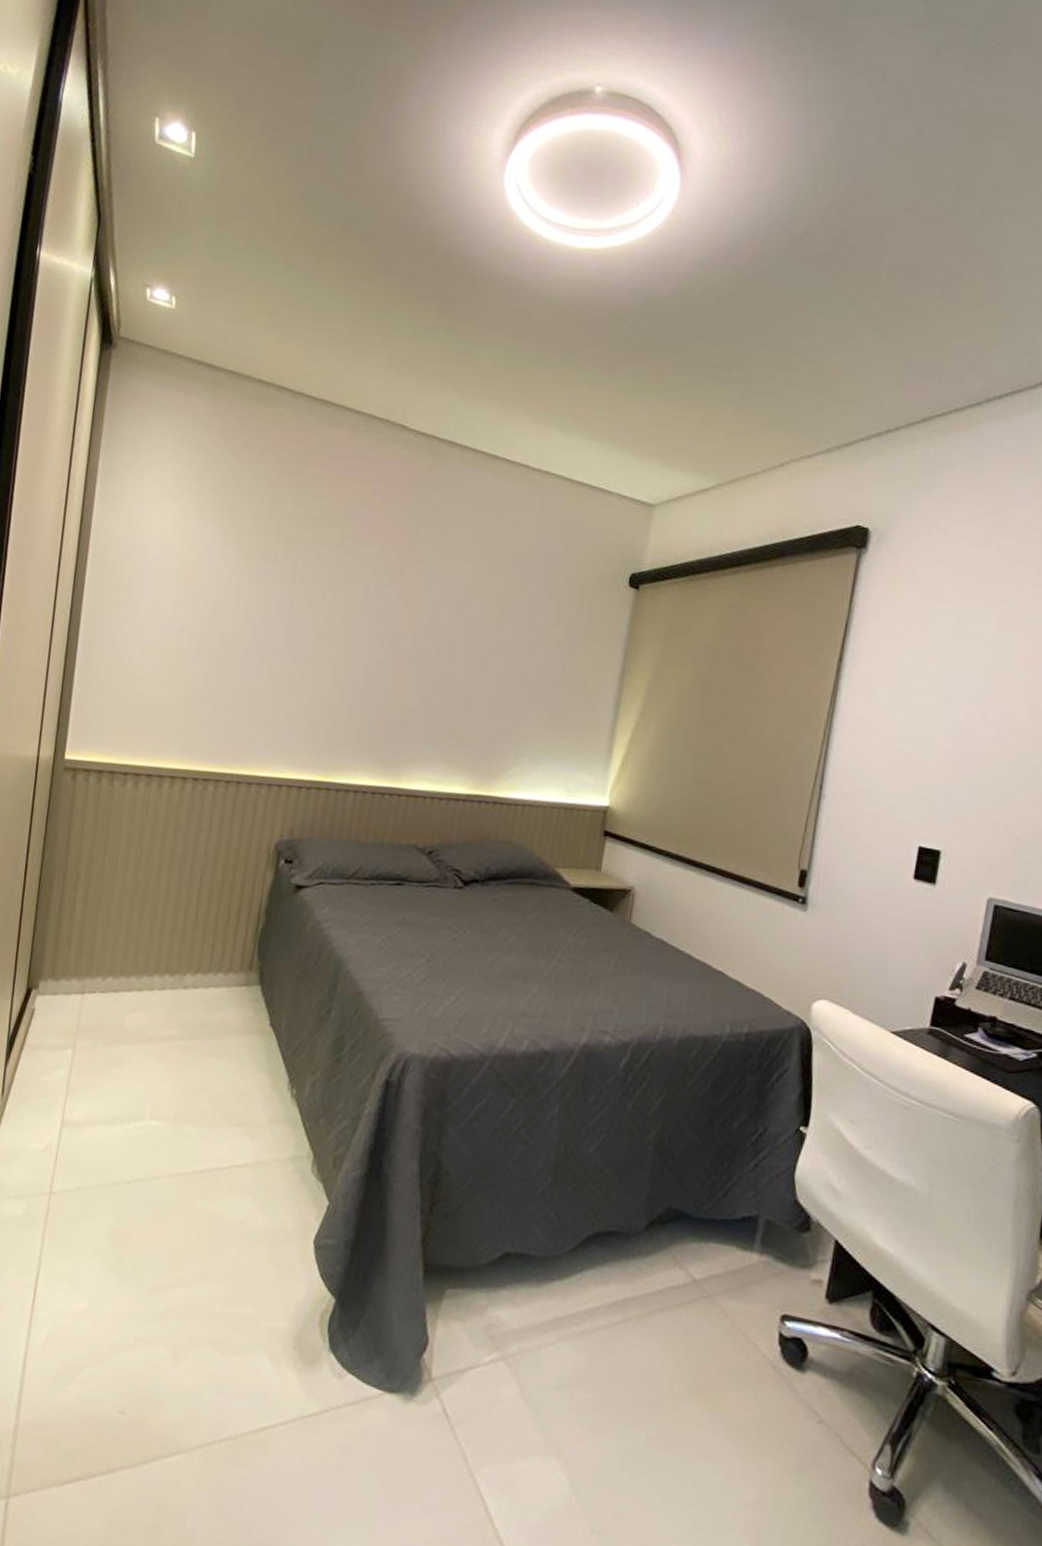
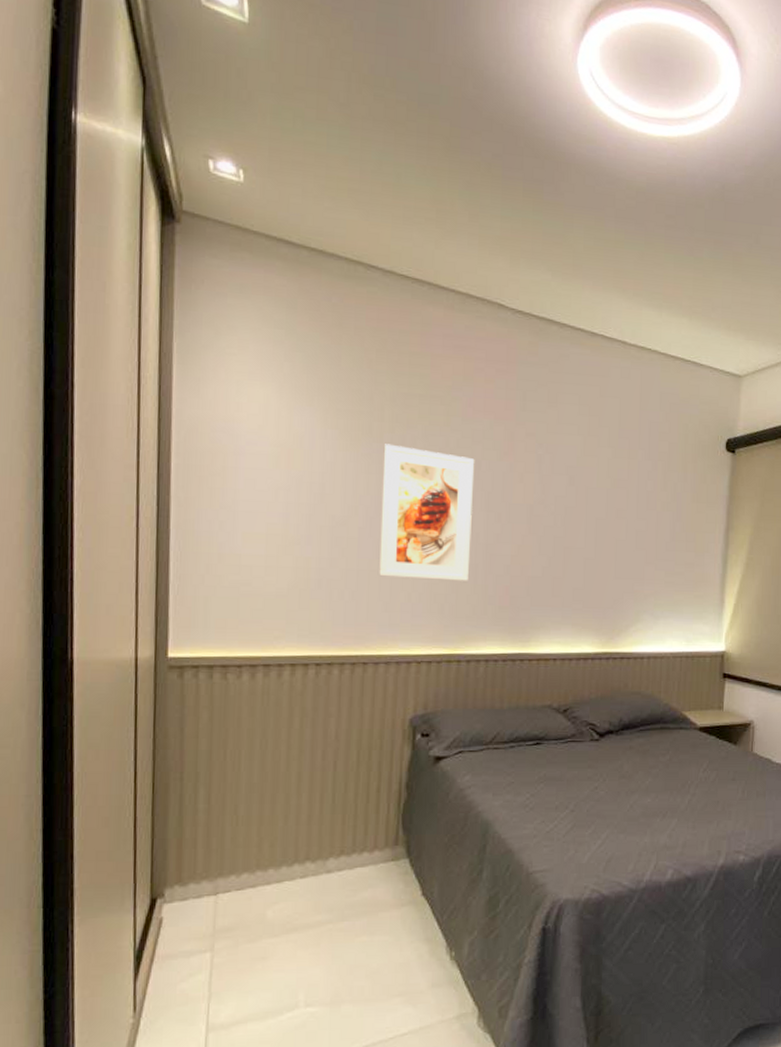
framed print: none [260,564,364,708] -> present [379,444,475,581]

